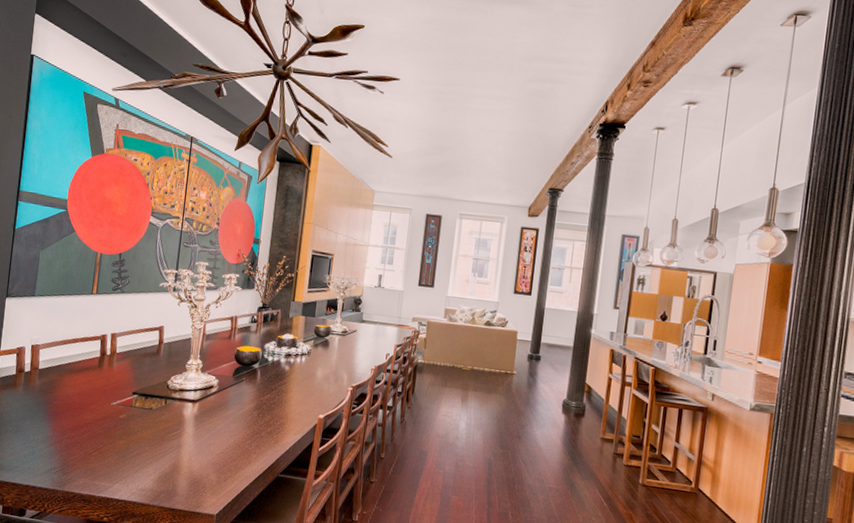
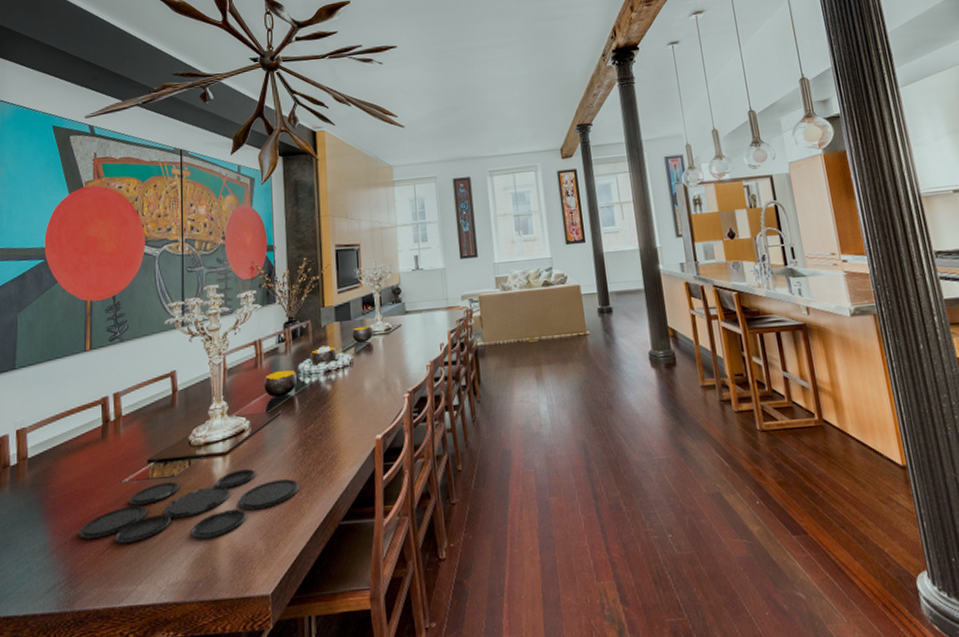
plate: none [73,412,251,463] -> present [79,469,300,544]

